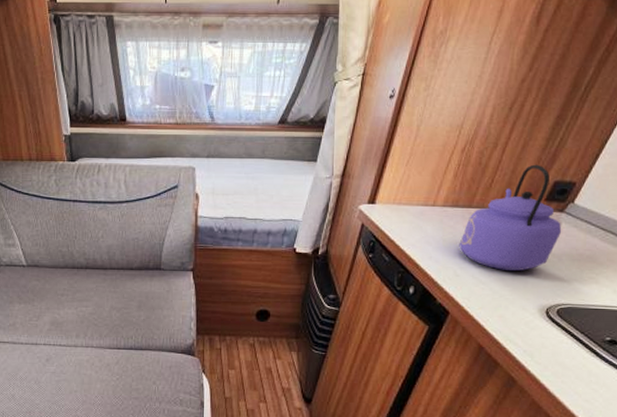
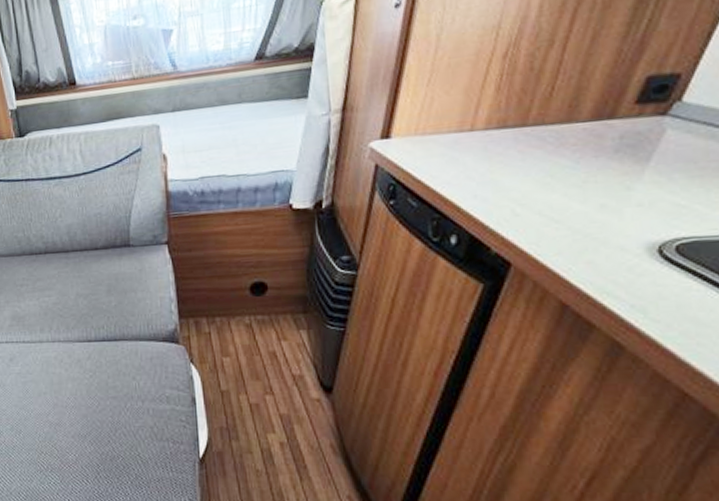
kettle: present [459,164,561,271] -> none [514,58,667,202]

